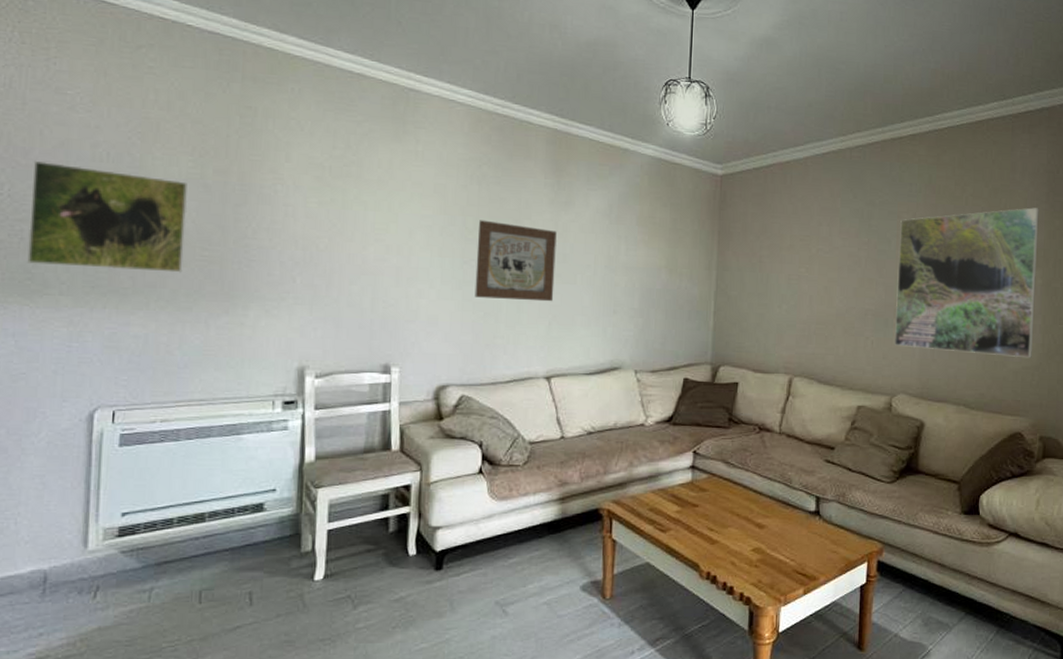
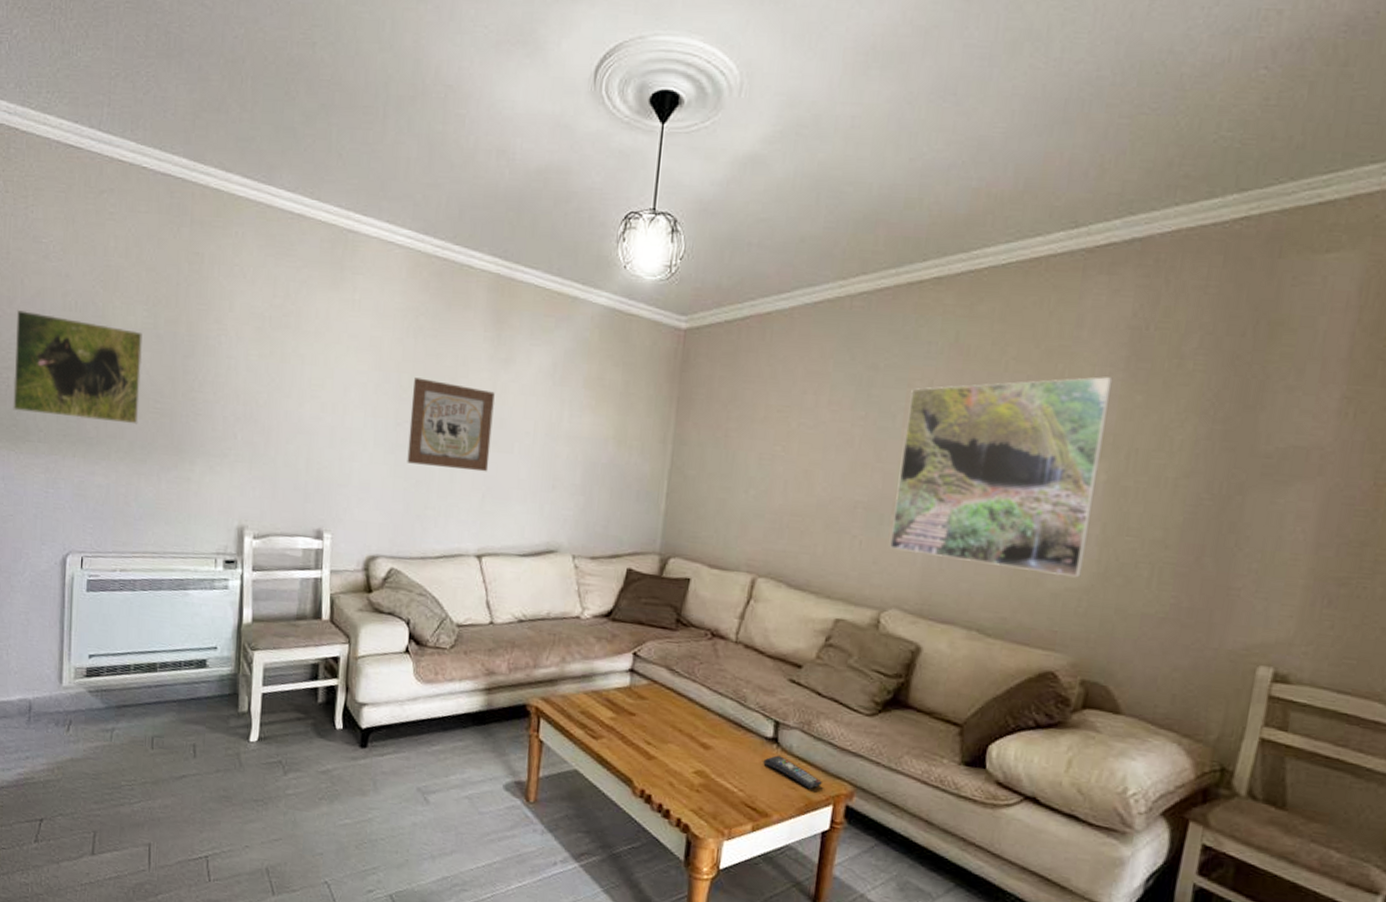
remote control: none [809,526,857,551] -> present [763,755,822,789]

